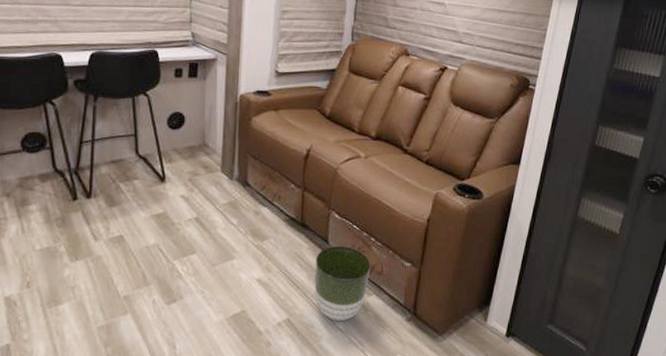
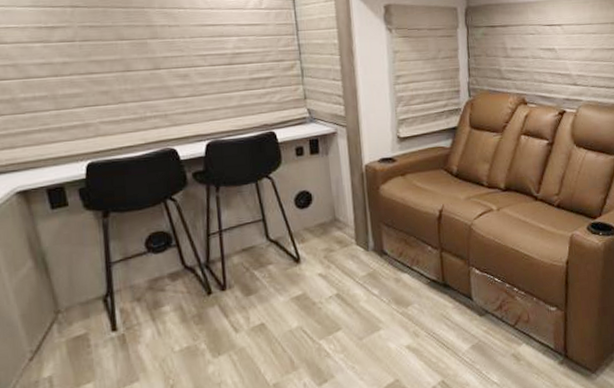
planter: present [314,245,371,322] -> none [462,299,518,376]

